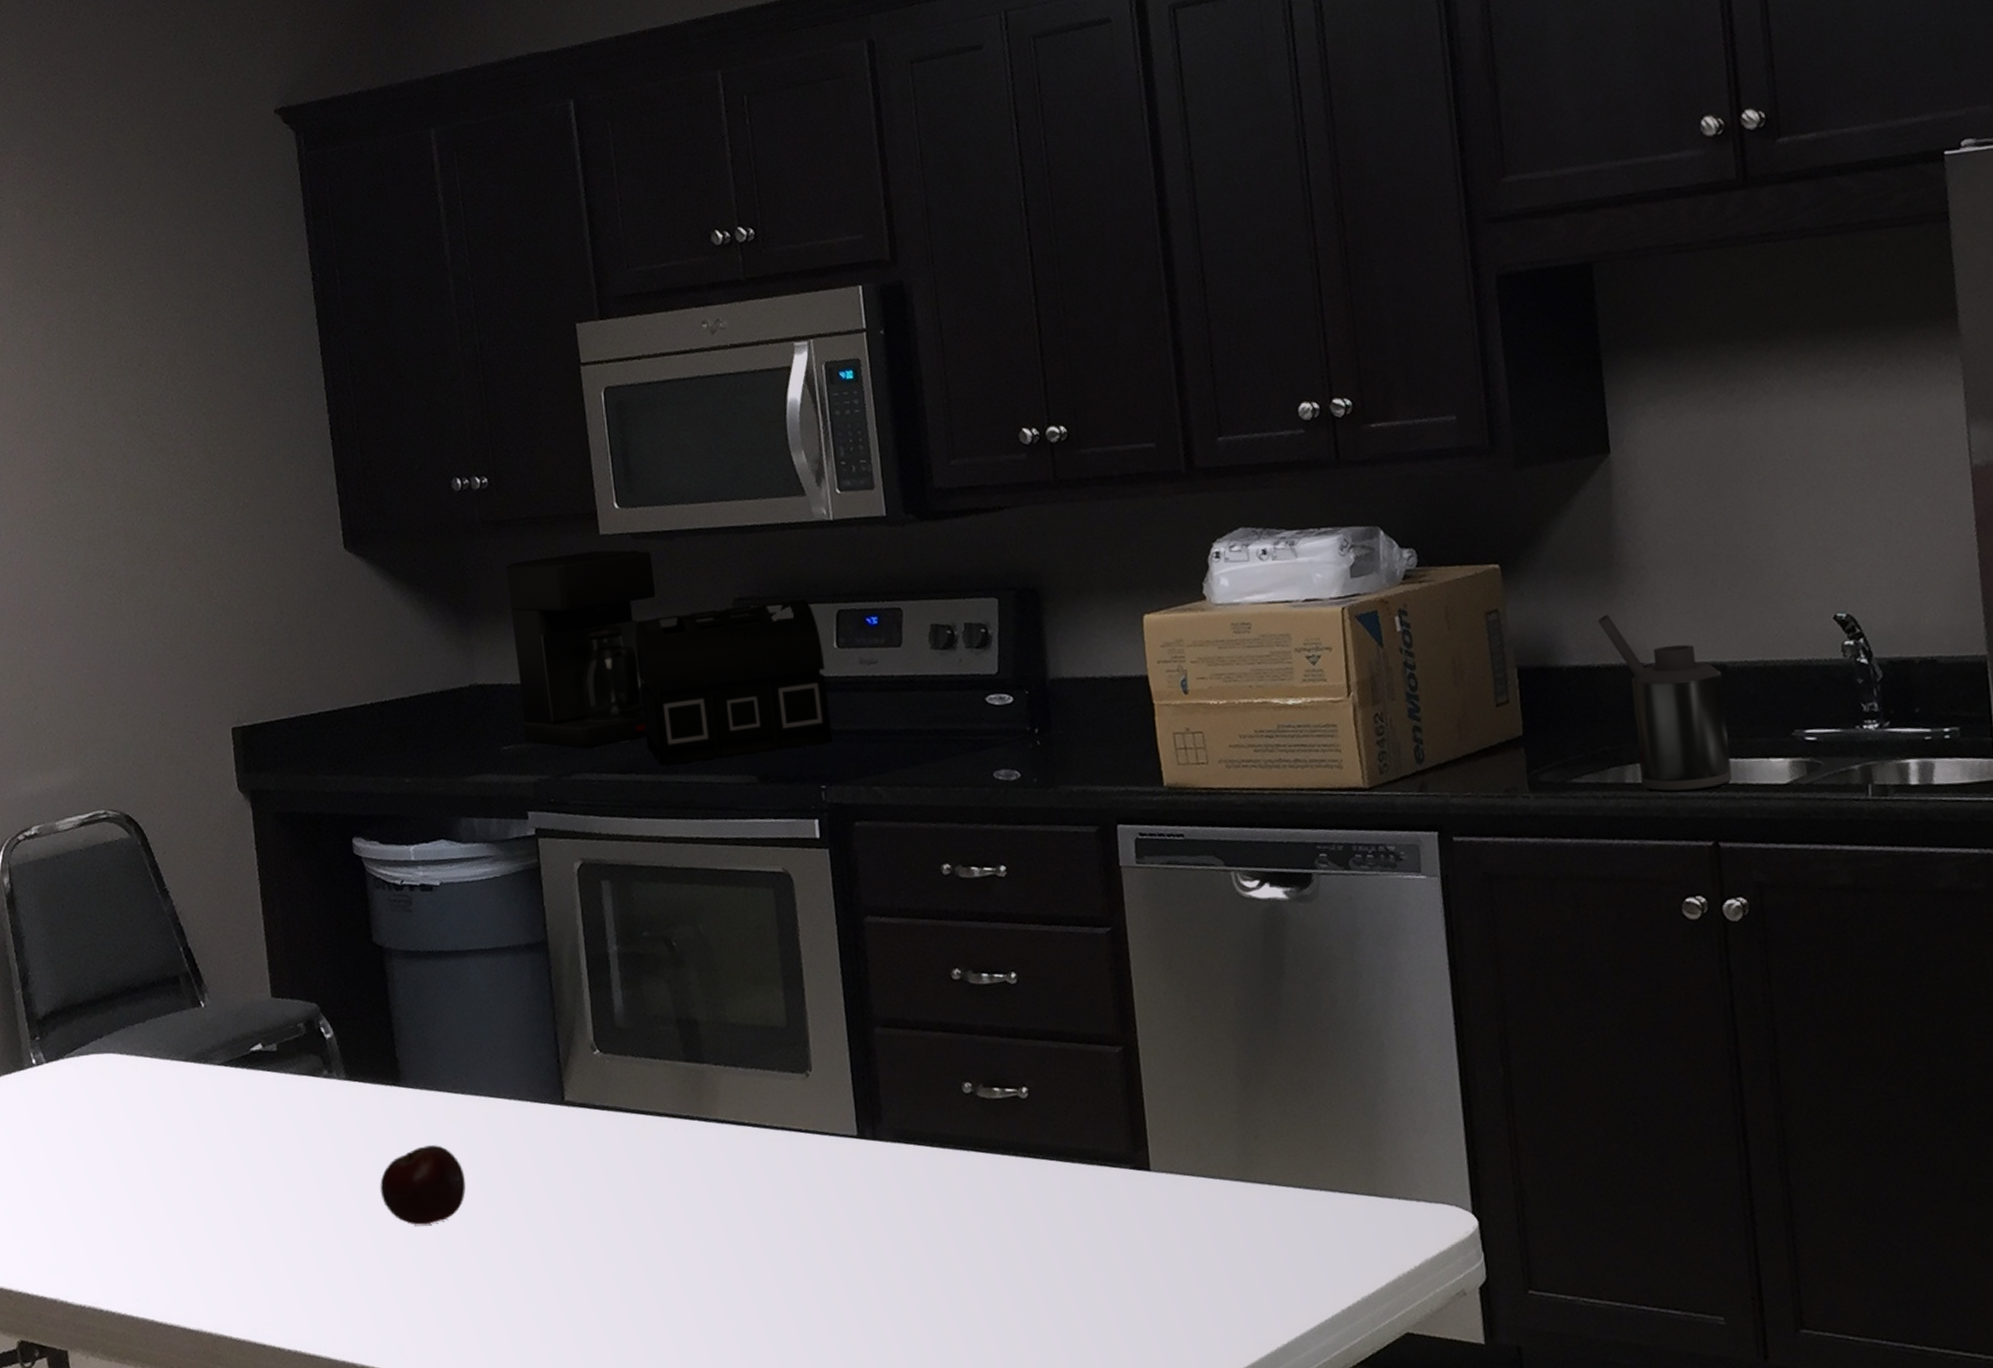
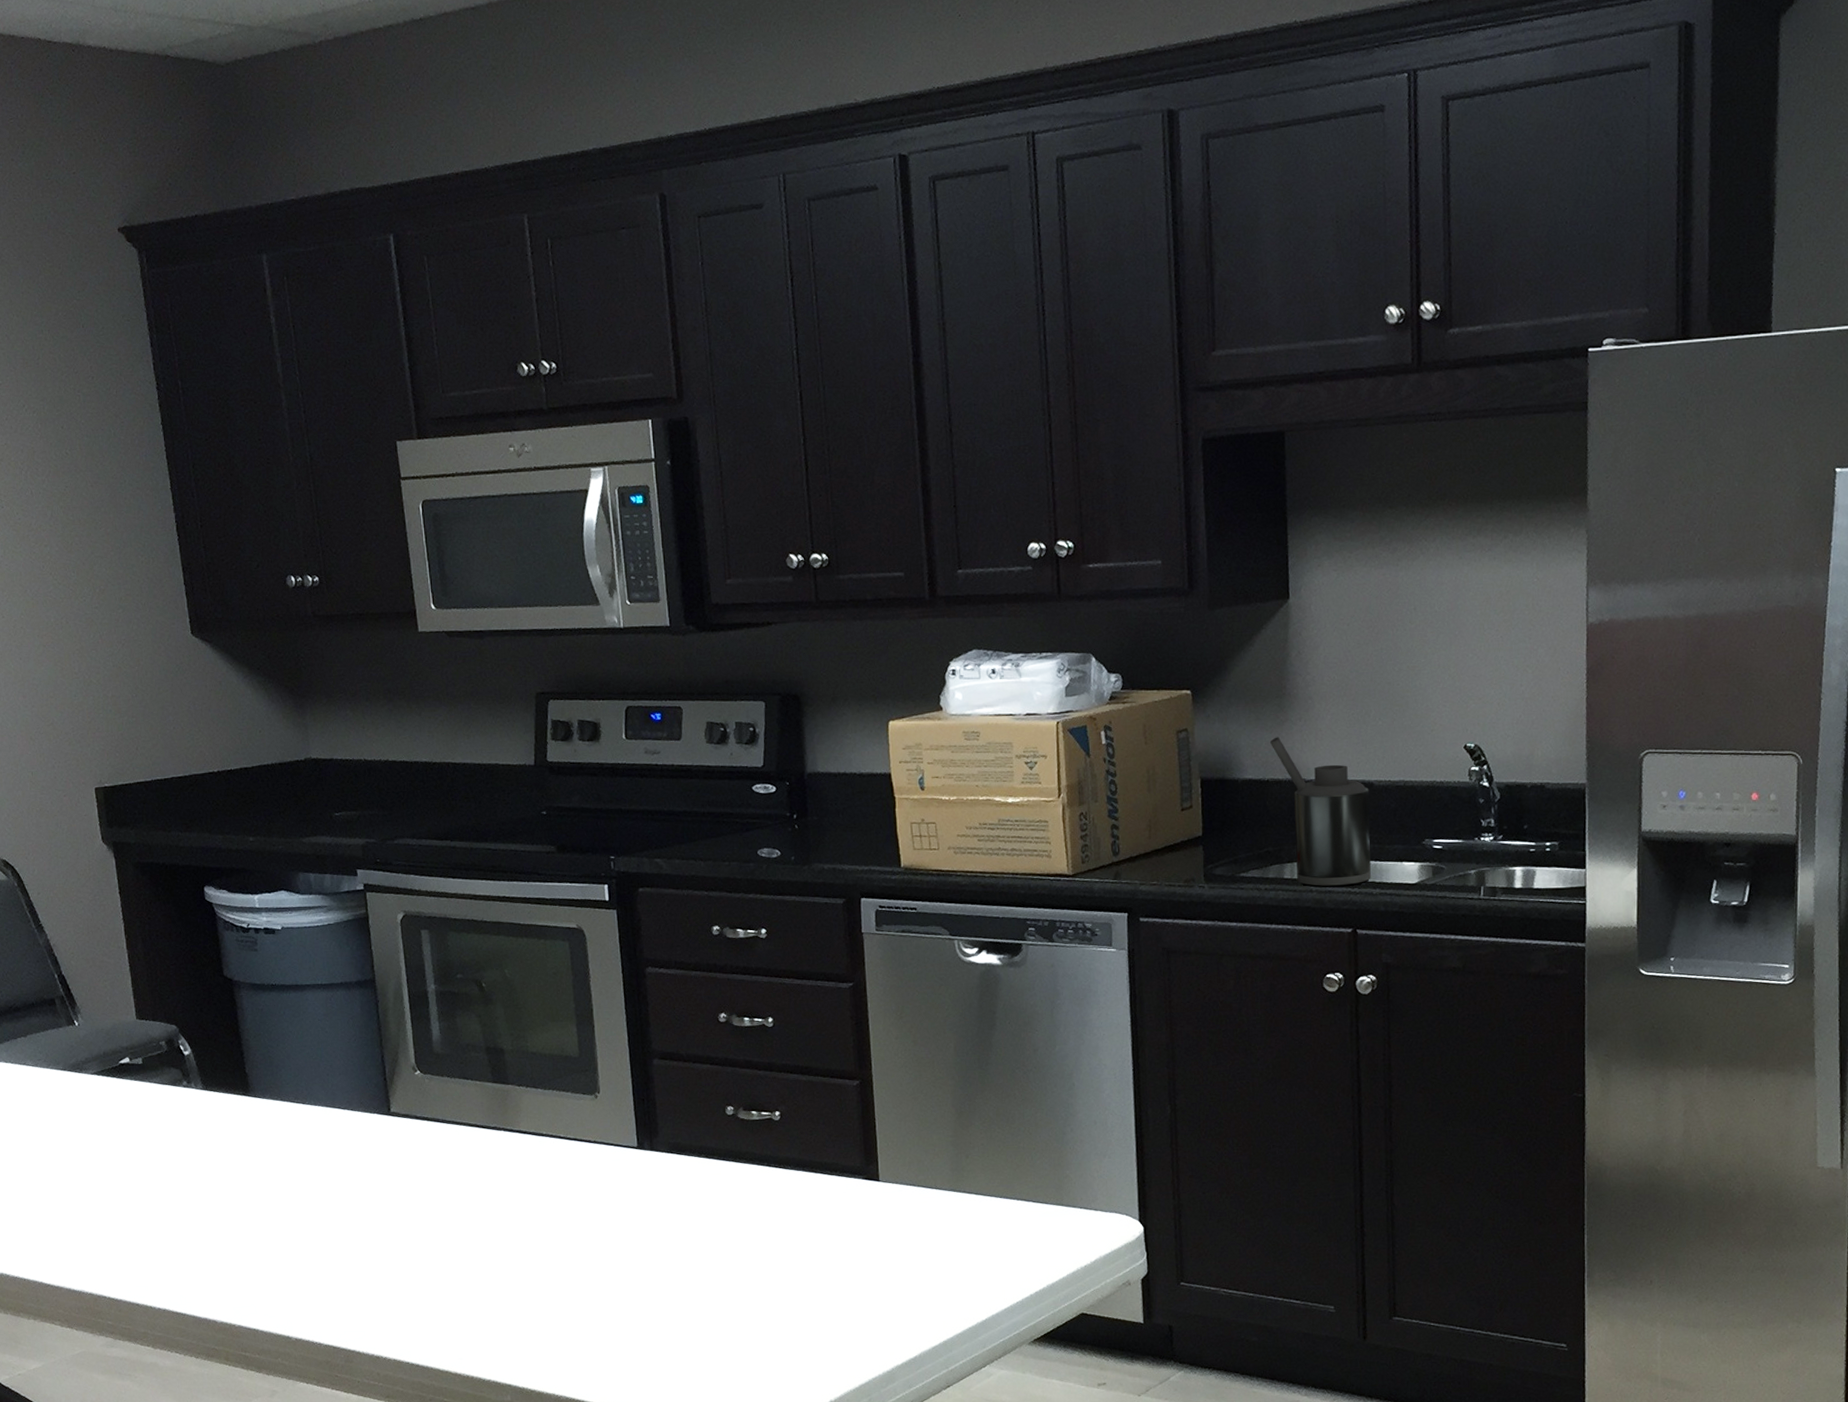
fruit: present [380,1145,465,1225] -> none [234,1145,307,1210]
coffee maker: present [505,549,656,750] -> none [335,645,468,818]
treasure chest: present [634,599,833,766] -> none [449,696,621,835]

